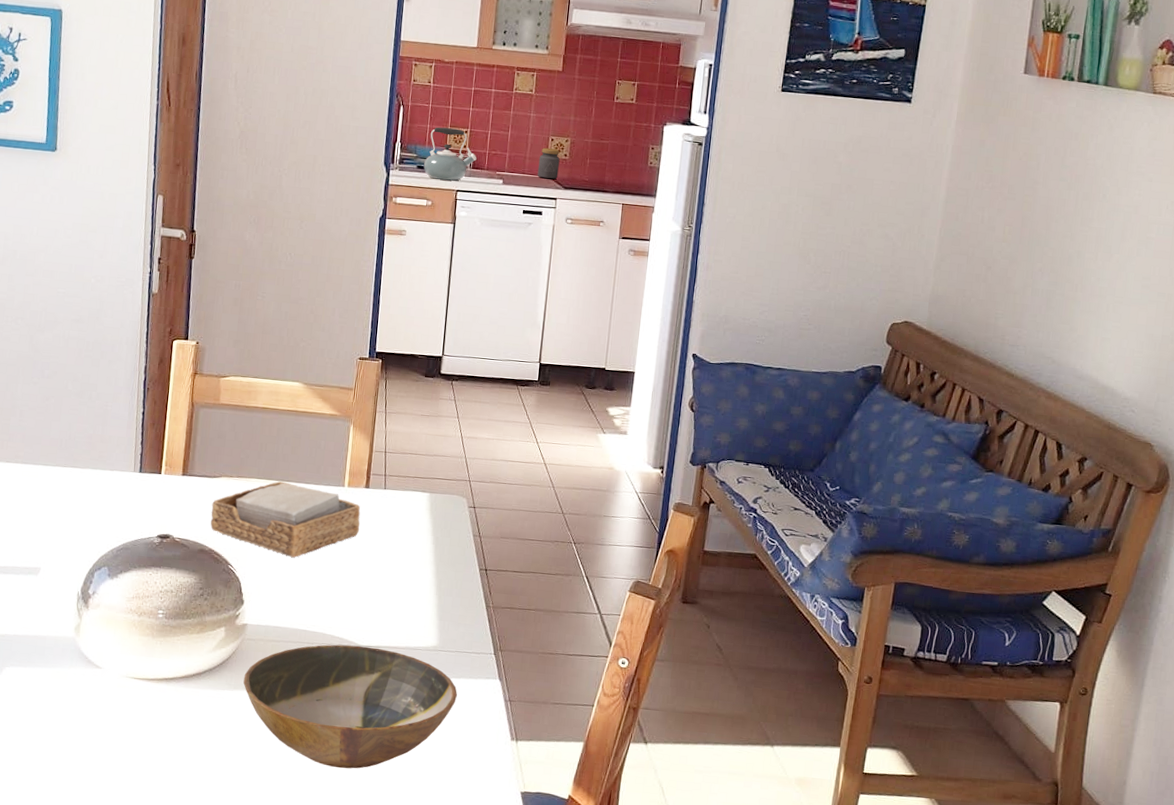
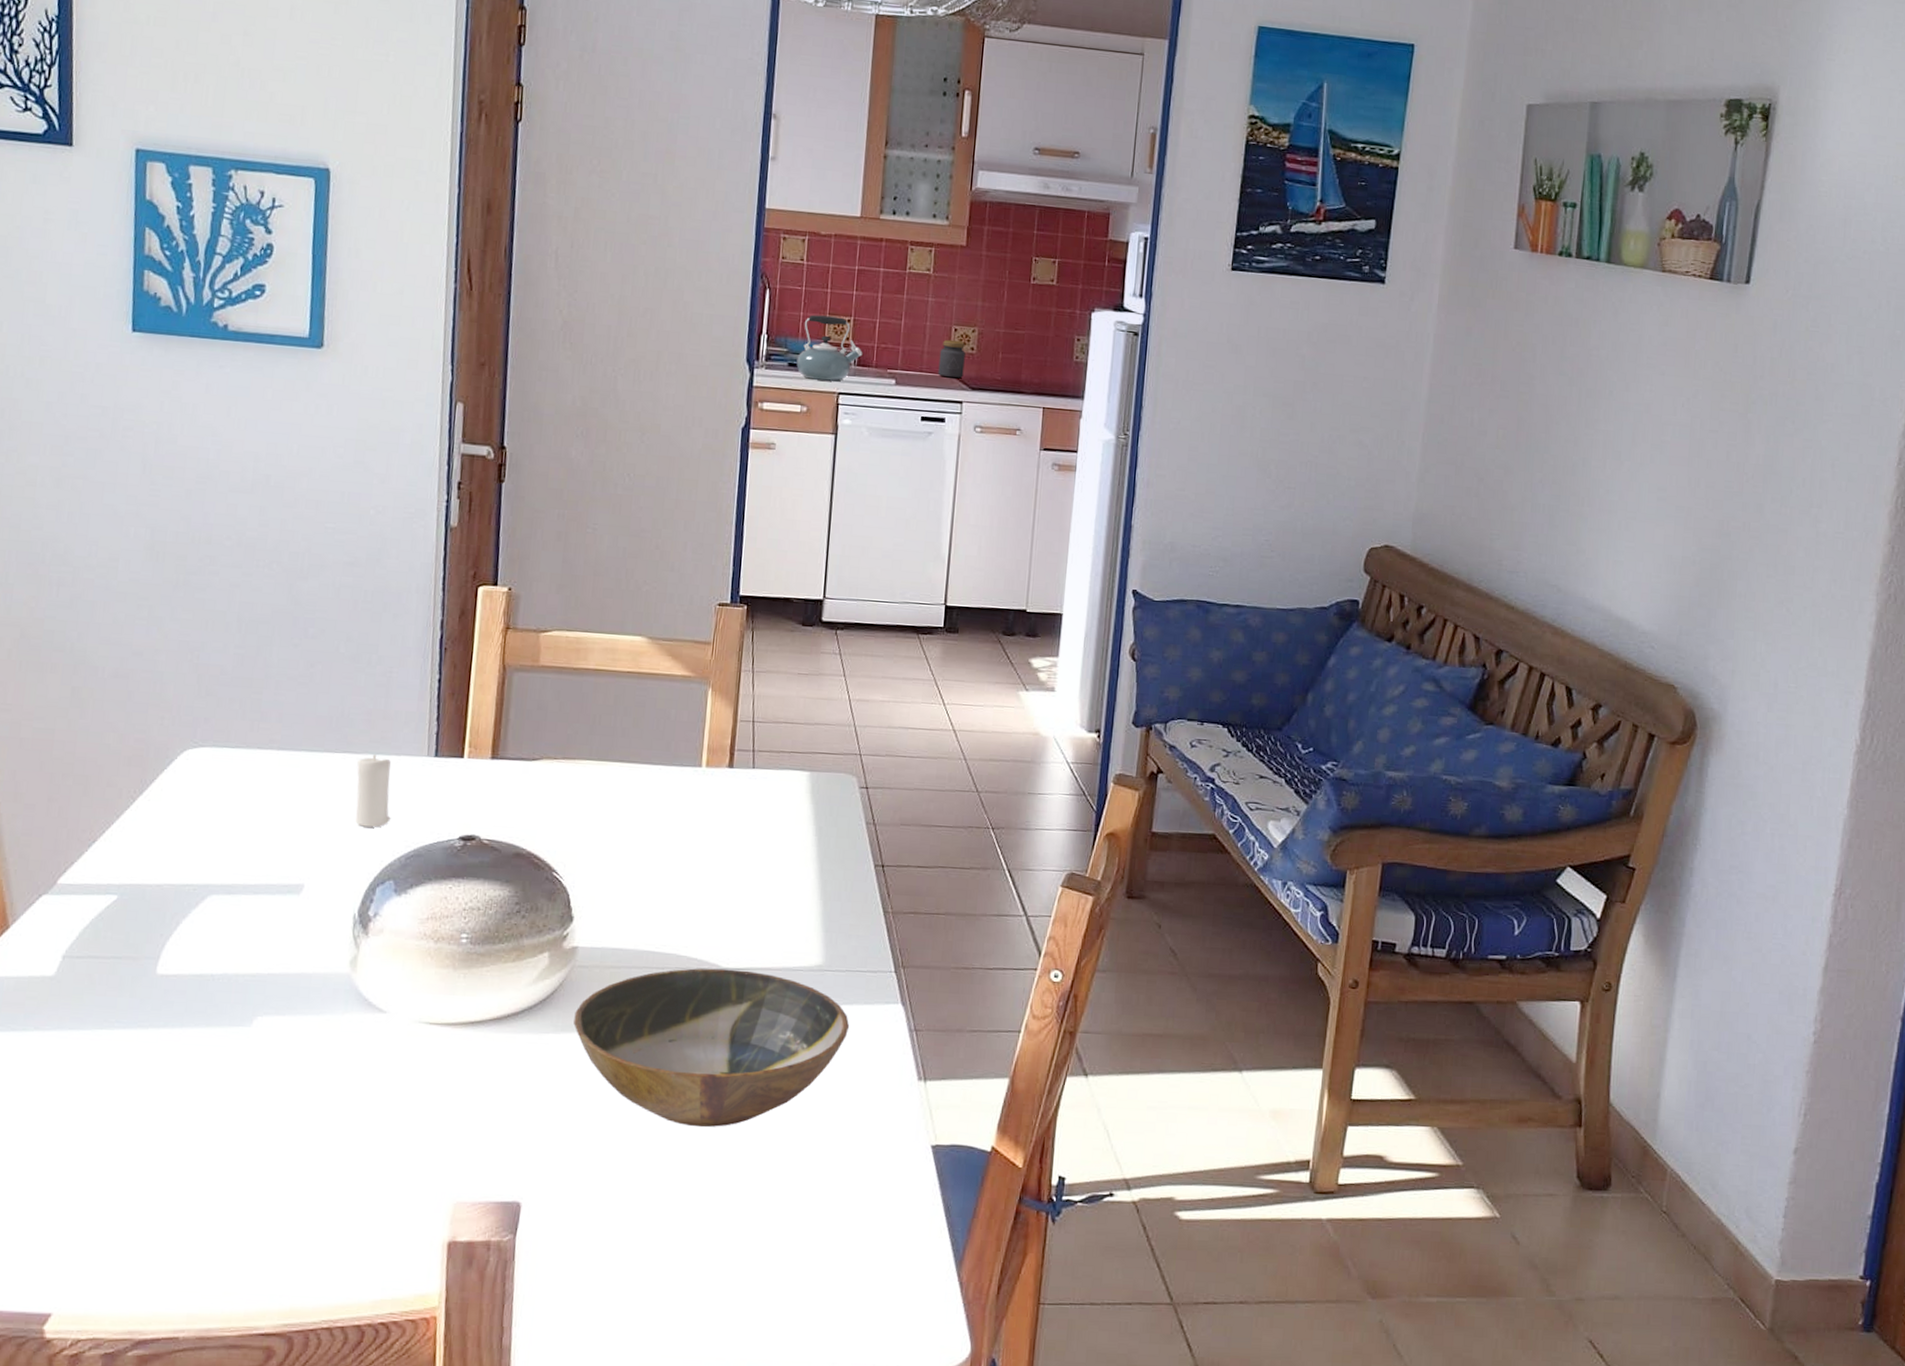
candle: none [79,469,106,526] -> present [355,754,391,828]
napkin holder: present [210,481,361,558] -> none [529,762,723,859]

